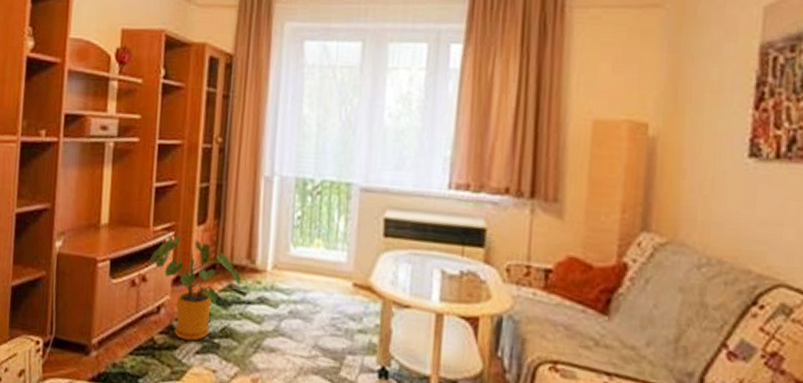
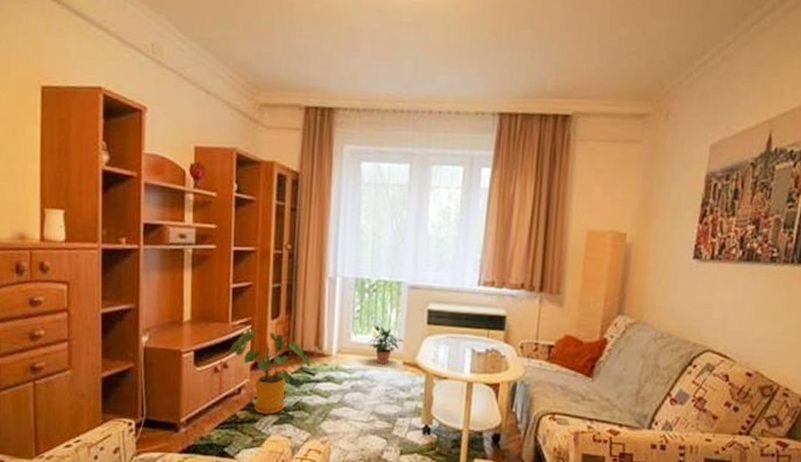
potted plant: none [310,236,355,285] -> present [368,326,404,364]

